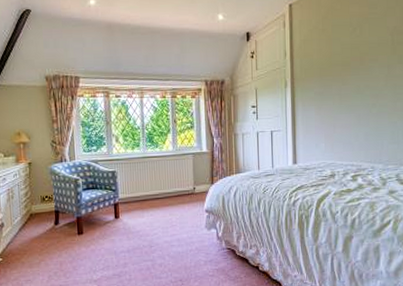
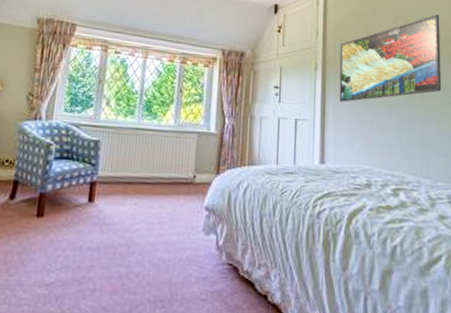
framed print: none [305,20,393,111] -> present [339,14,442,102]

